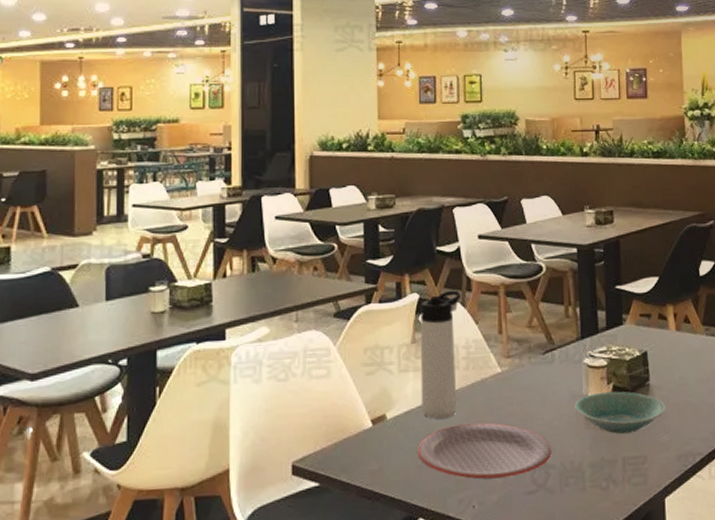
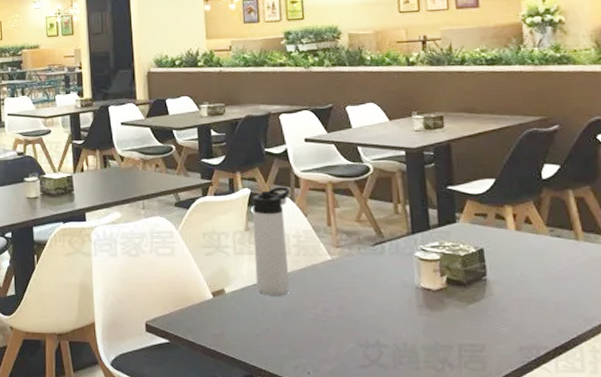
plate: present [416,423,552,480] -> none [253,302,384,351]
bowl: present [574,391,666,434] -> none [406,283,506,322]

